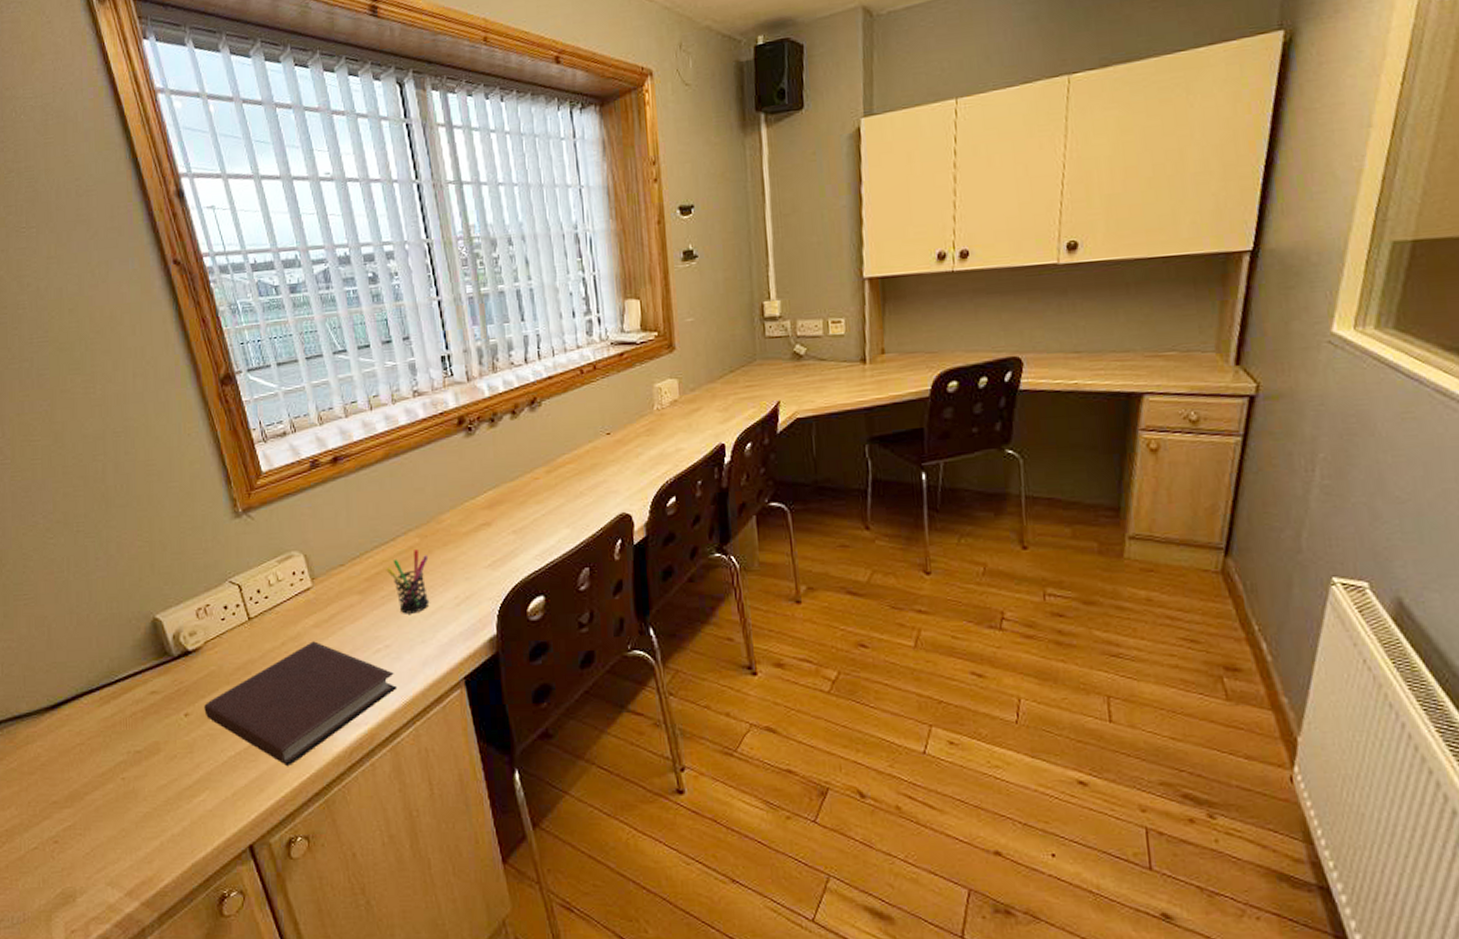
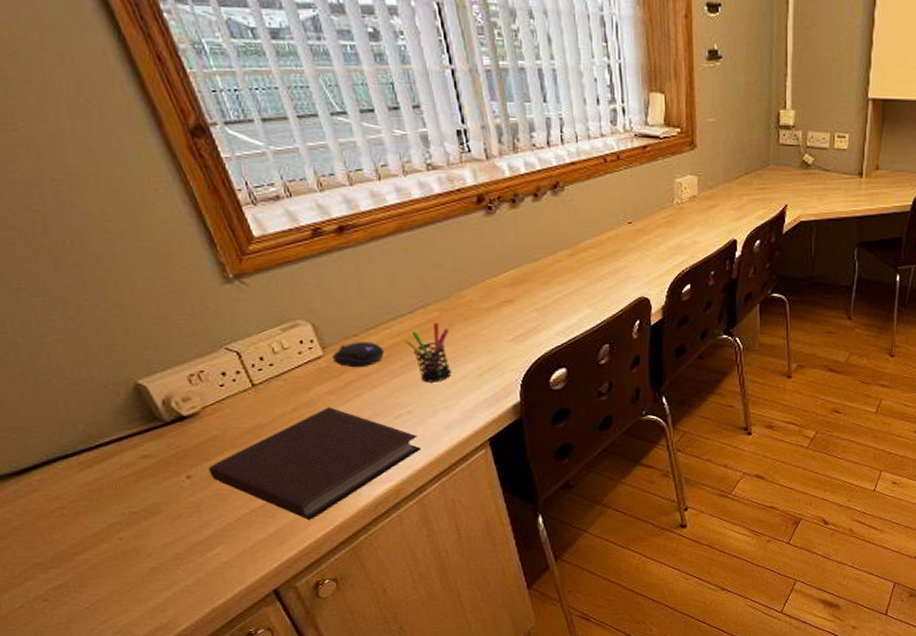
computer mouse: none [319,571,368,599] -> present [332,342,385,368]

